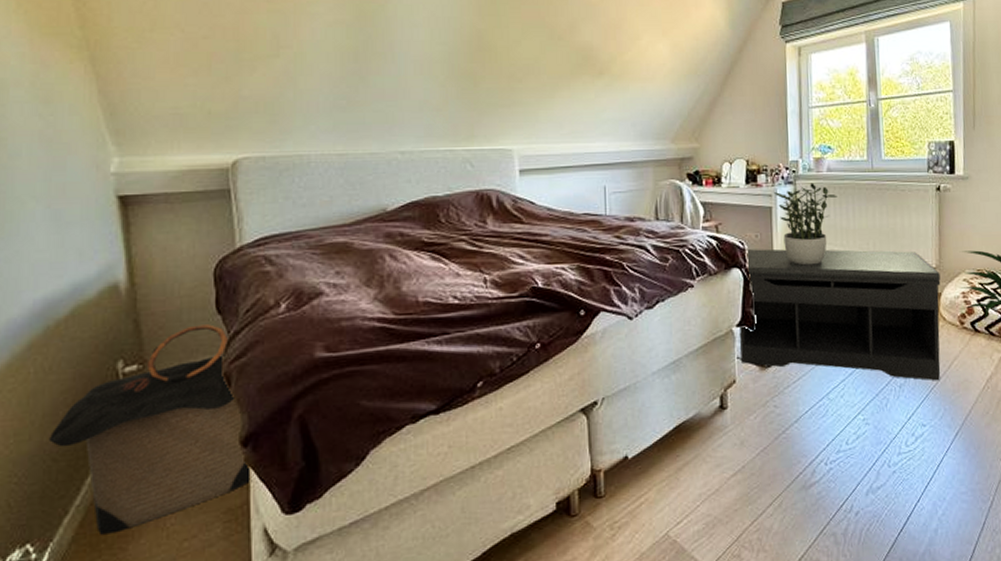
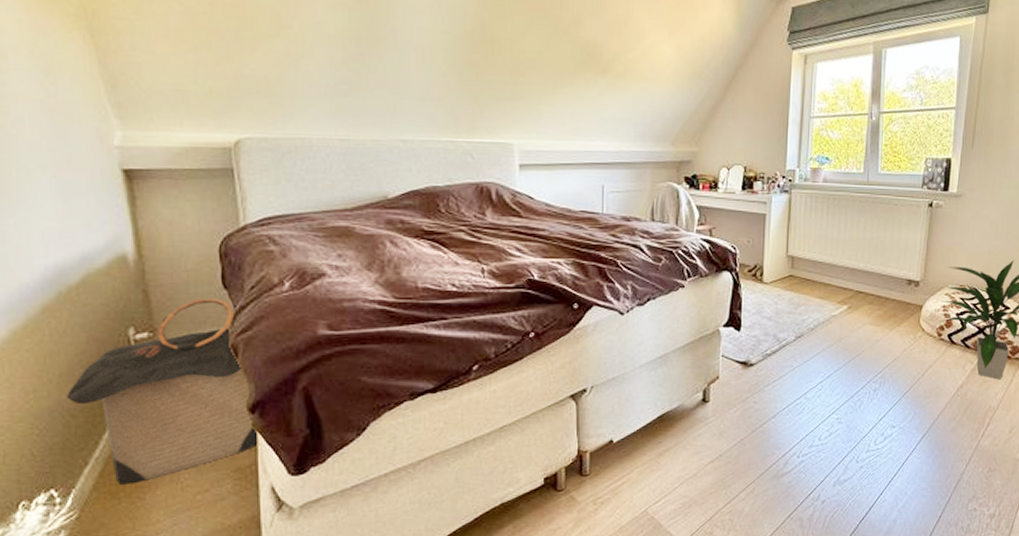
bench: present [740,248,941,381] -> none [725,254,924,387]
potted plant: present [775,183,837,266] -> none [769,192,831,272]

